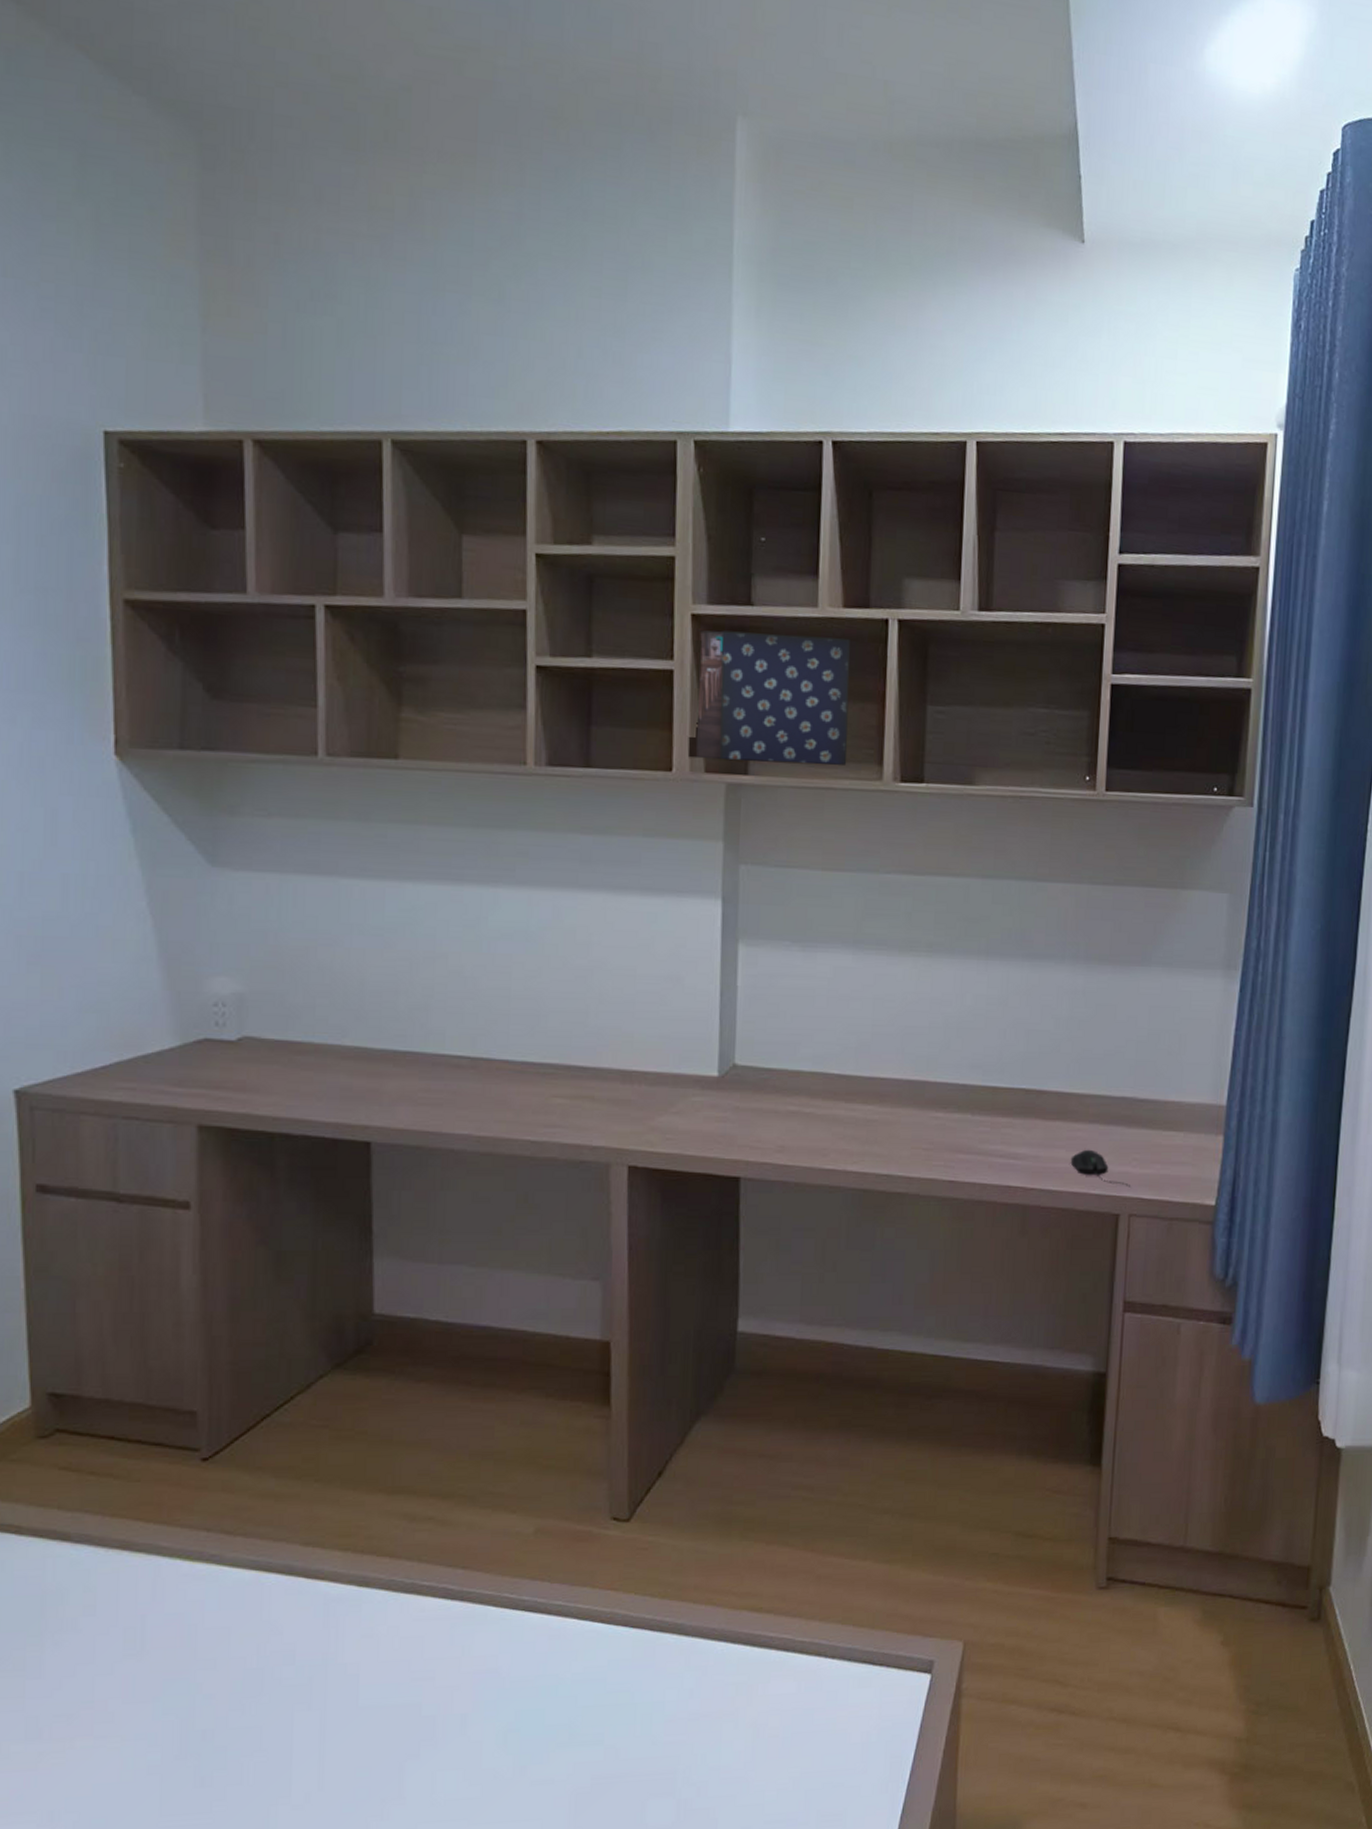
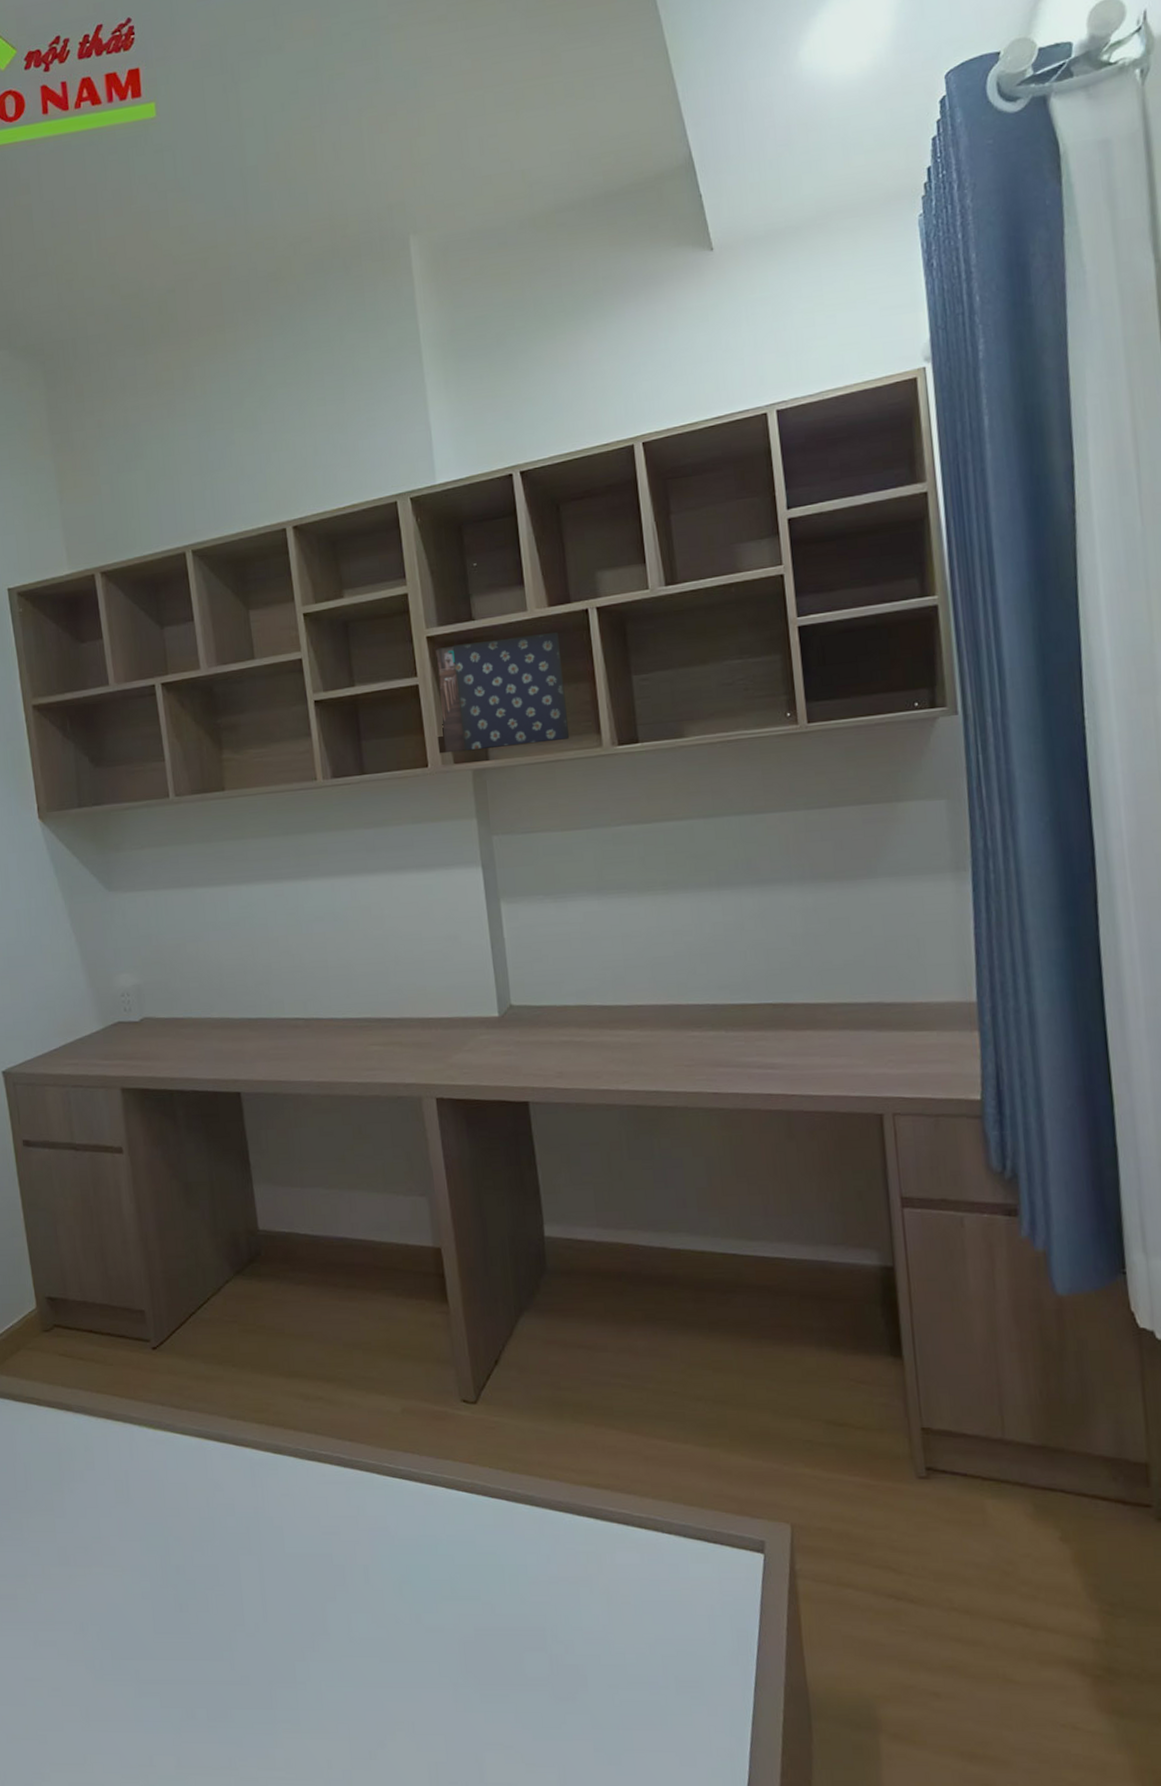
computer mouse: present [1070,1149,1130,1188] -> none [826,1054,890,1088]

